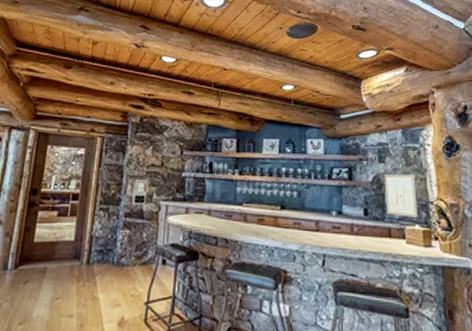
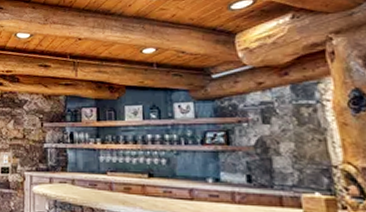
wall art: present [385,174,418,218] -> none [271,135,318,184]

